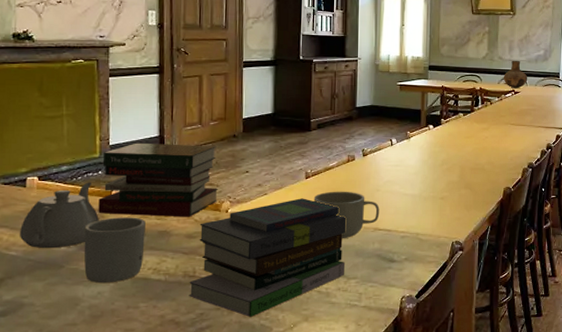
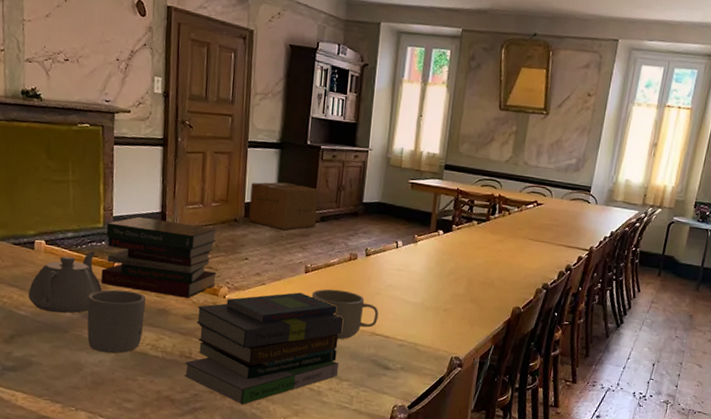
box: none [247,96,313,140] -> present [248,182,319,230]
vase: present [503,60,528,89] -> none [526,167,554,200]

